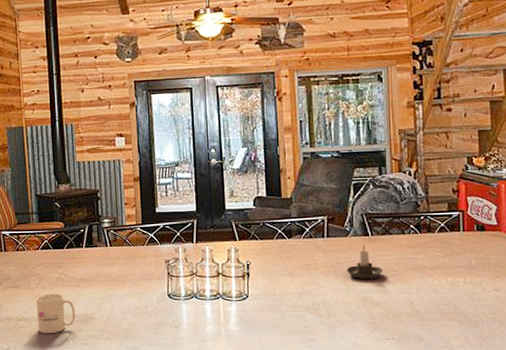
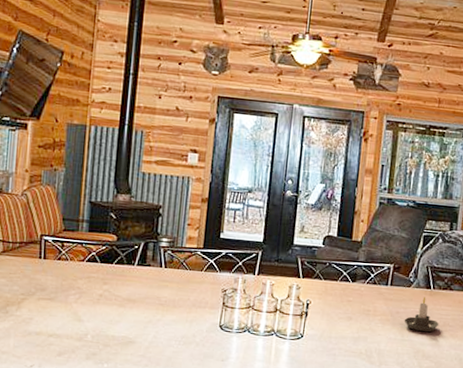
mug: present [36,294,76,334] -> none [69,310,116,355]

